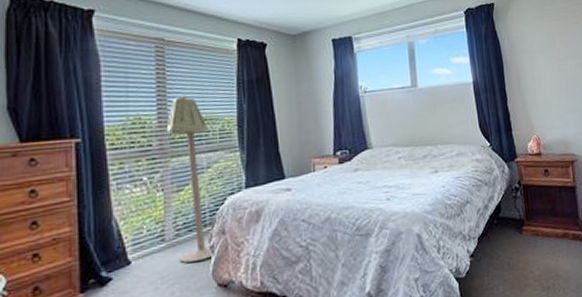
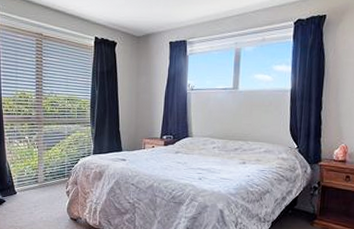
floor lamp: present [166,95,213,263] -> none [41,79,70,200]

